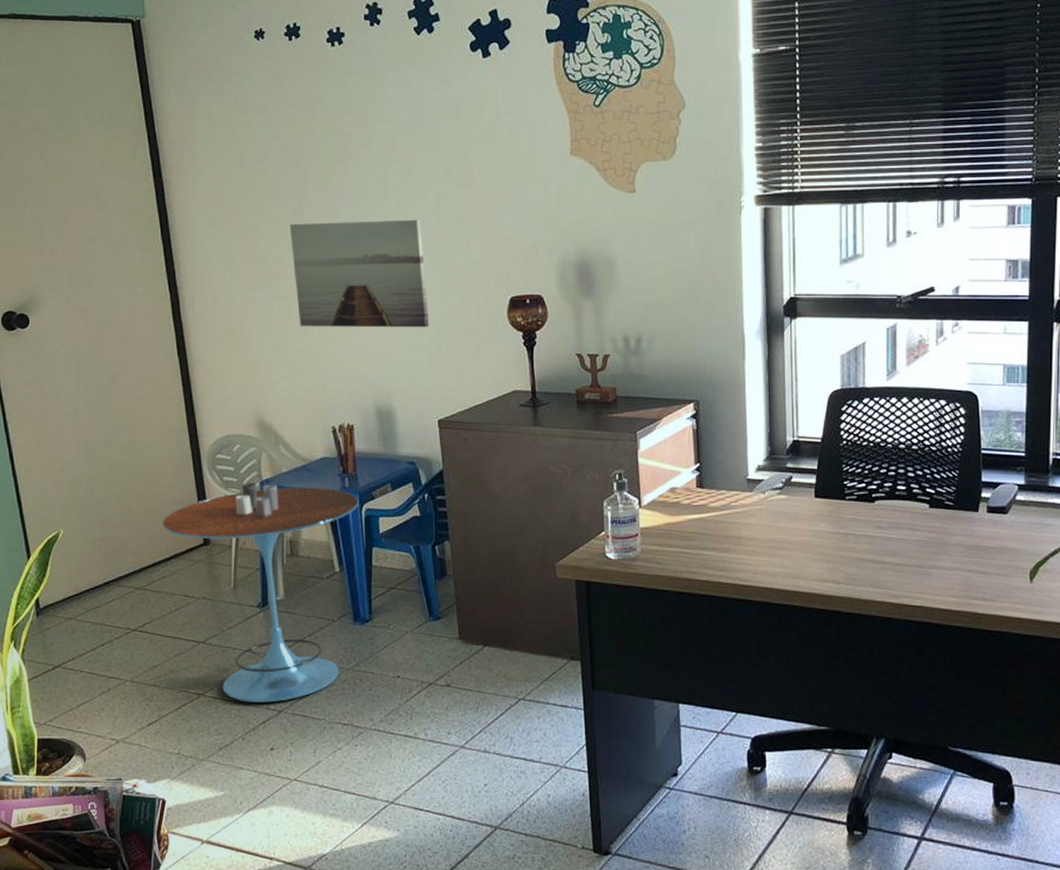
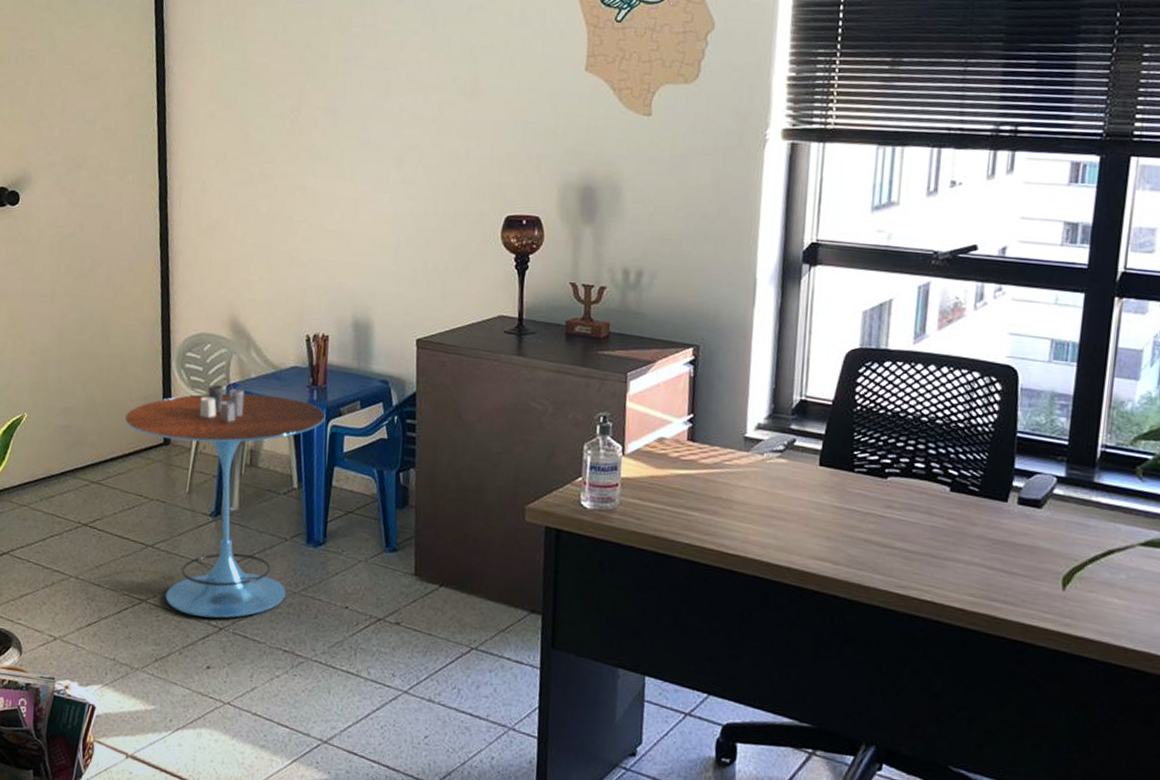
wall art: present [289,219,430,328] -> none [285,121,421,241]

